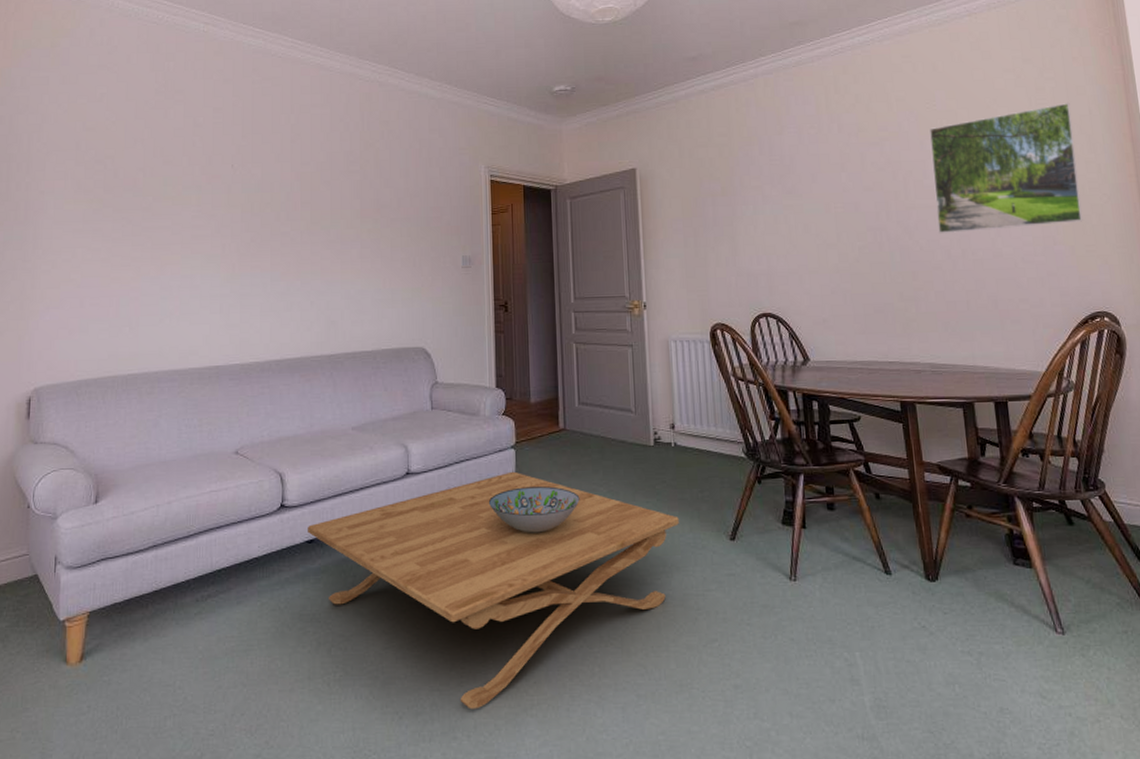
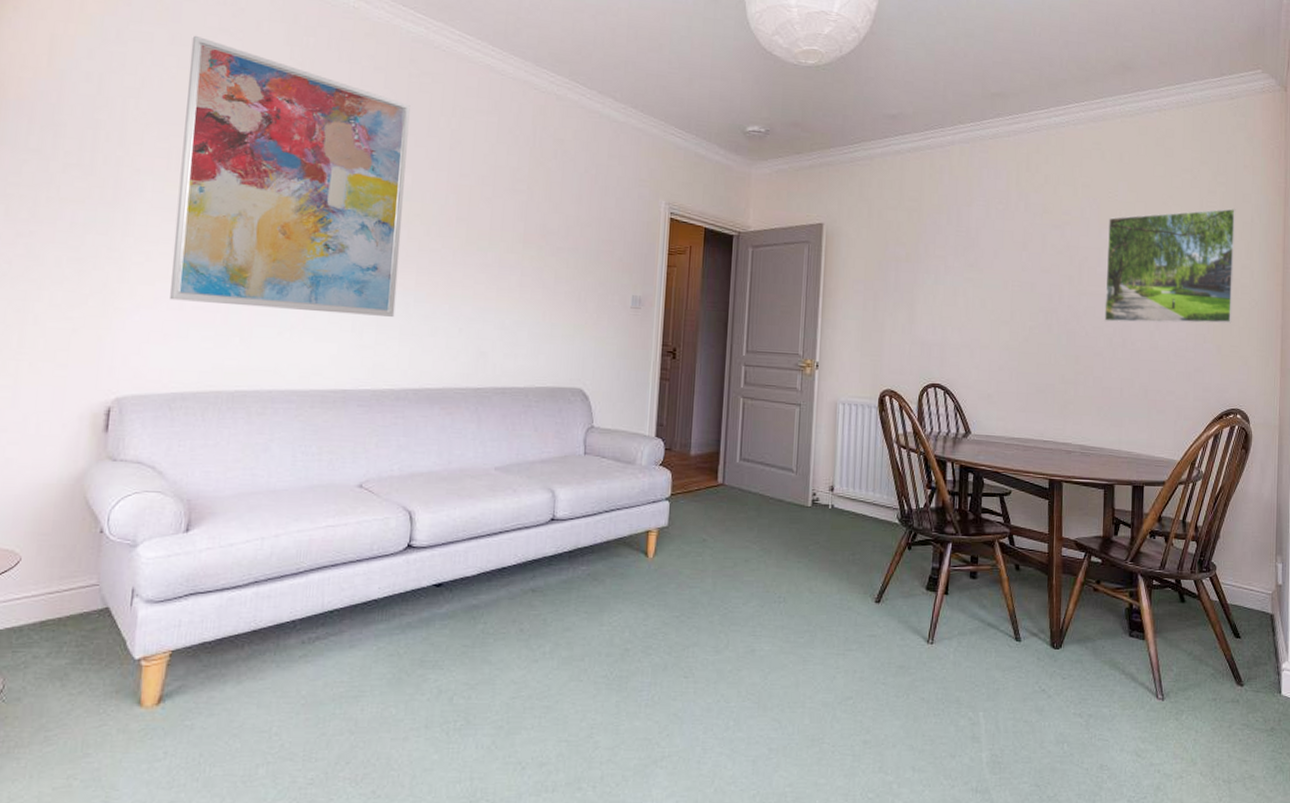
wall art: none [72,73,256,300] -> present [170,35,410,317]
coffee table: present [308,471,679,710] -> none [436,524,828,761]
decorative bowl: present [488,486,580,533] -> none [636,540,732,587]

